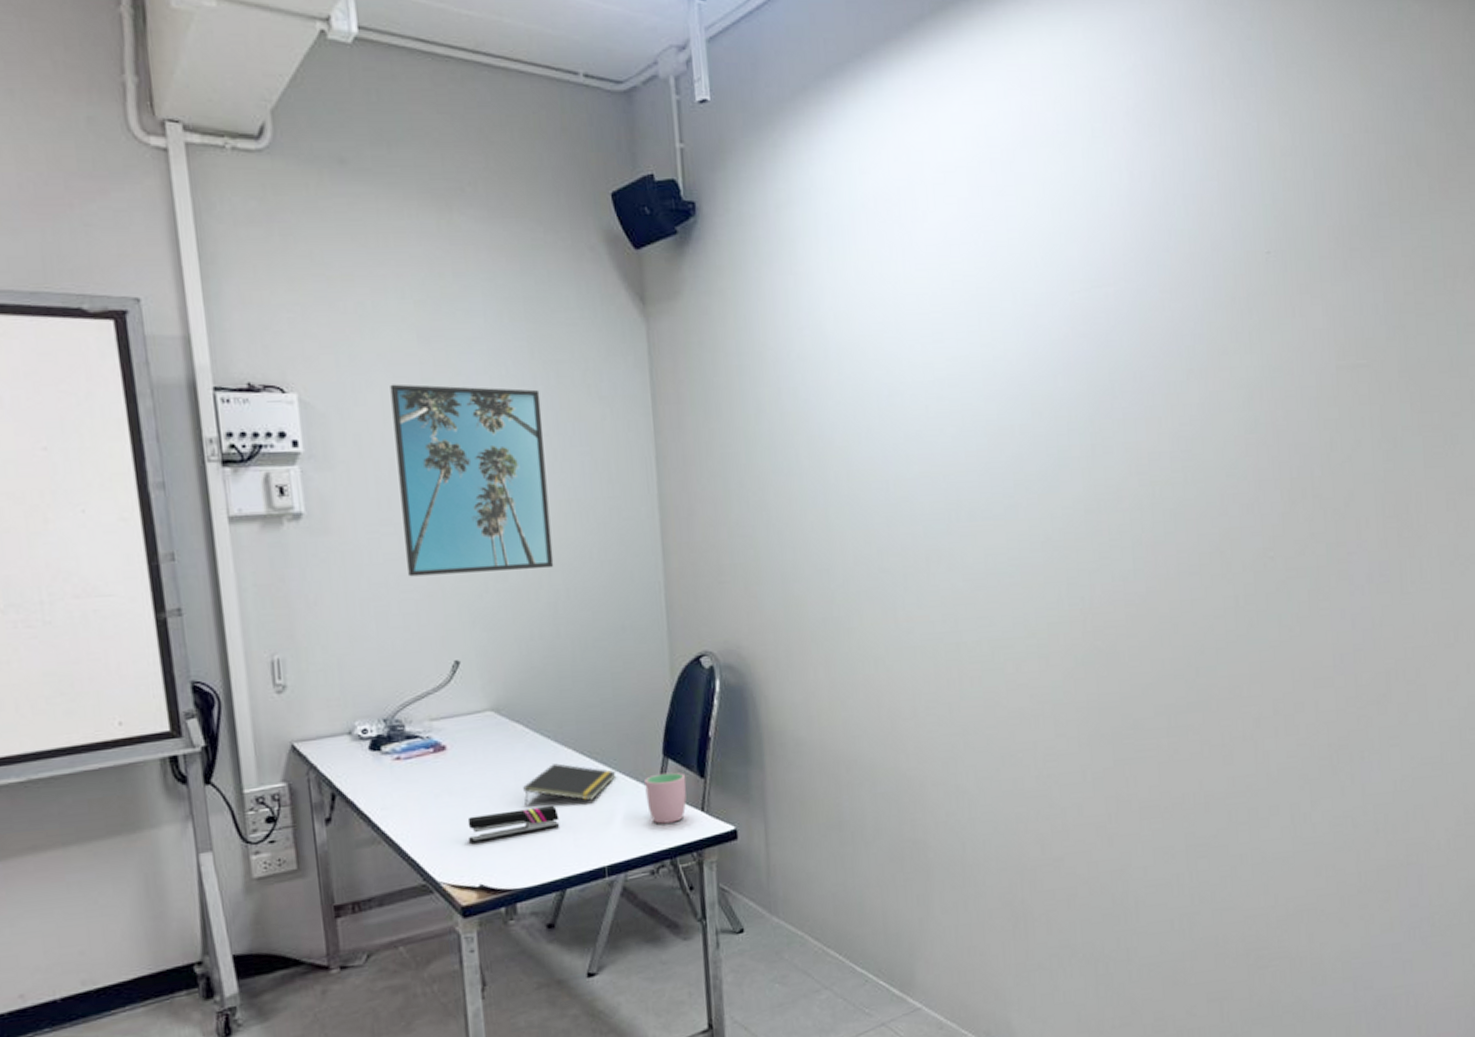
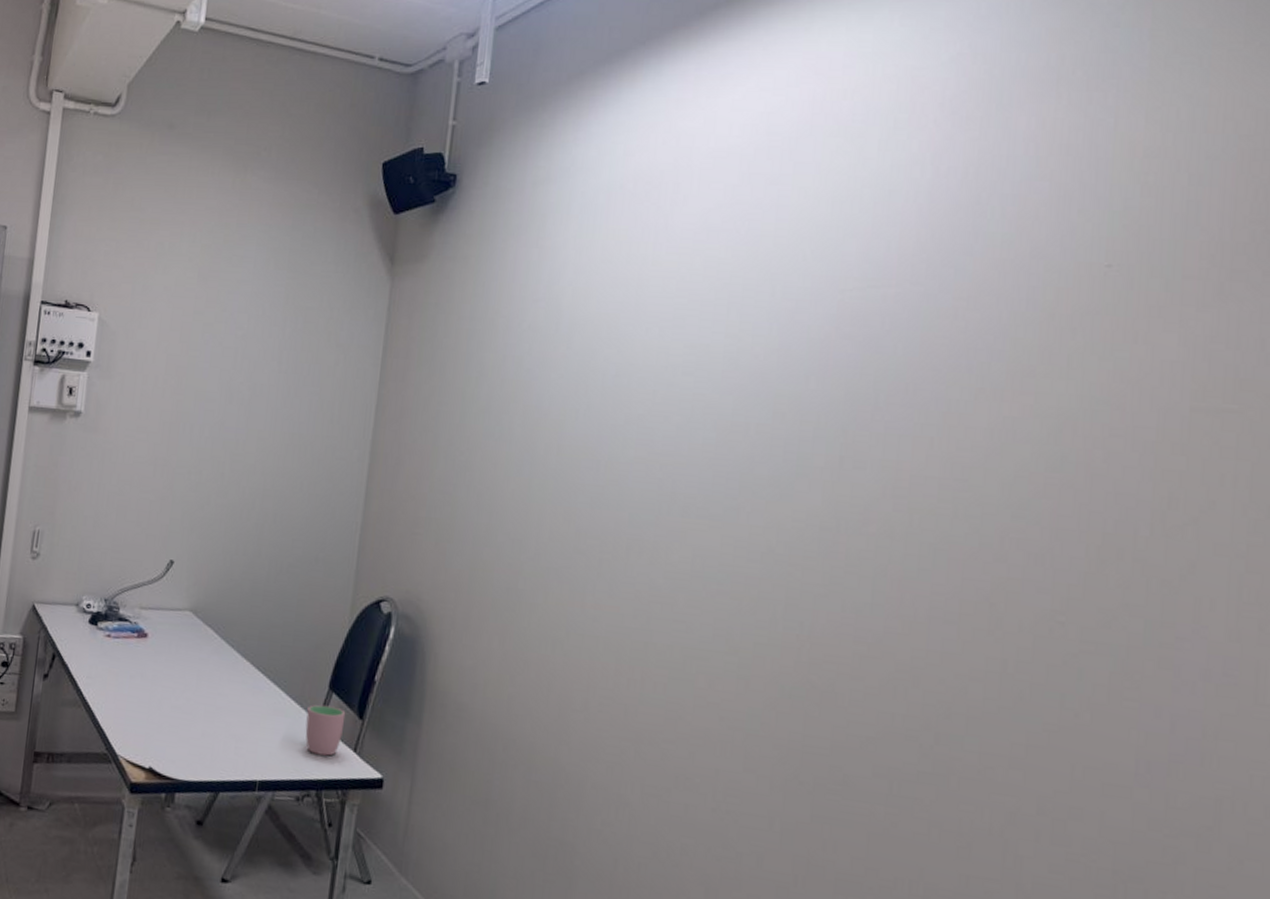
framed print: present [390,384,554,577] -> none [150,313,287,493]
stapler: present [467,805,560,844] -> none [149,702,227,732]
notepad: present [523,763,616,806] -> none [200,672,284,715]

